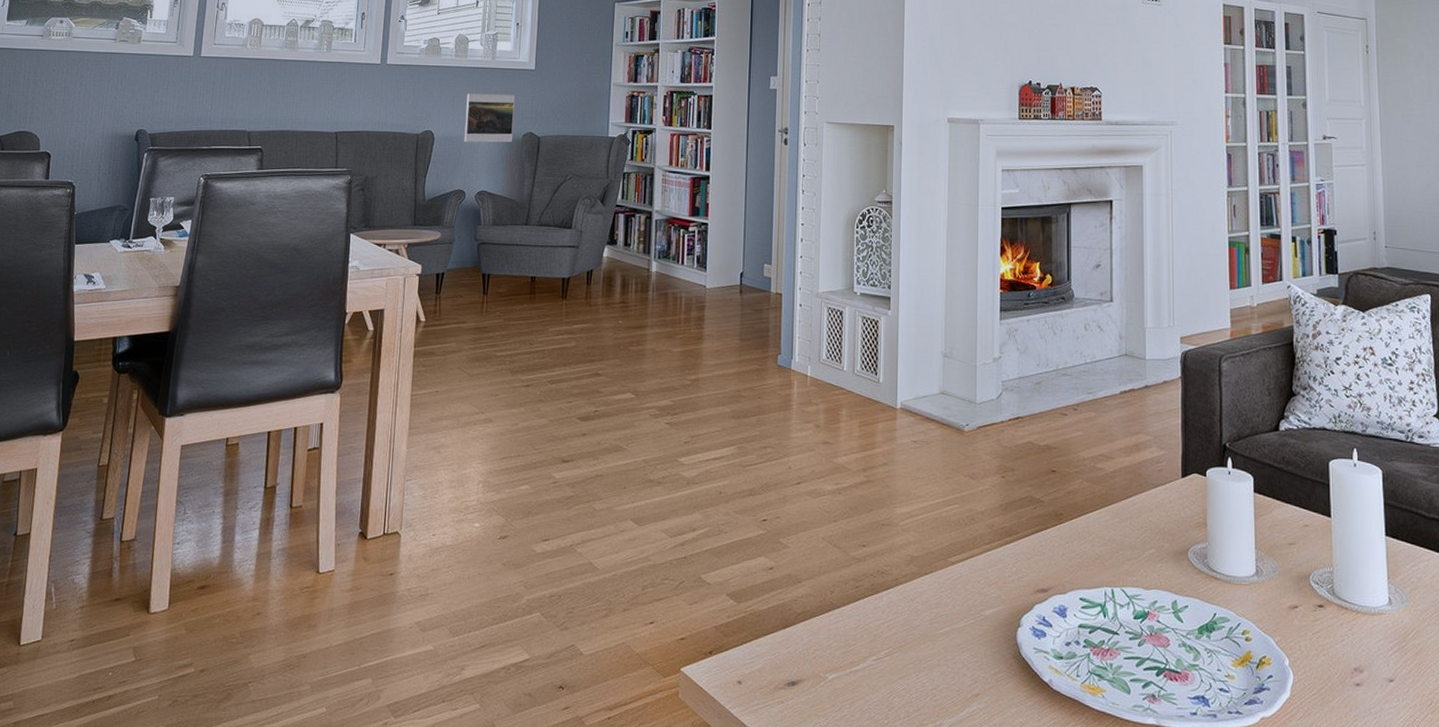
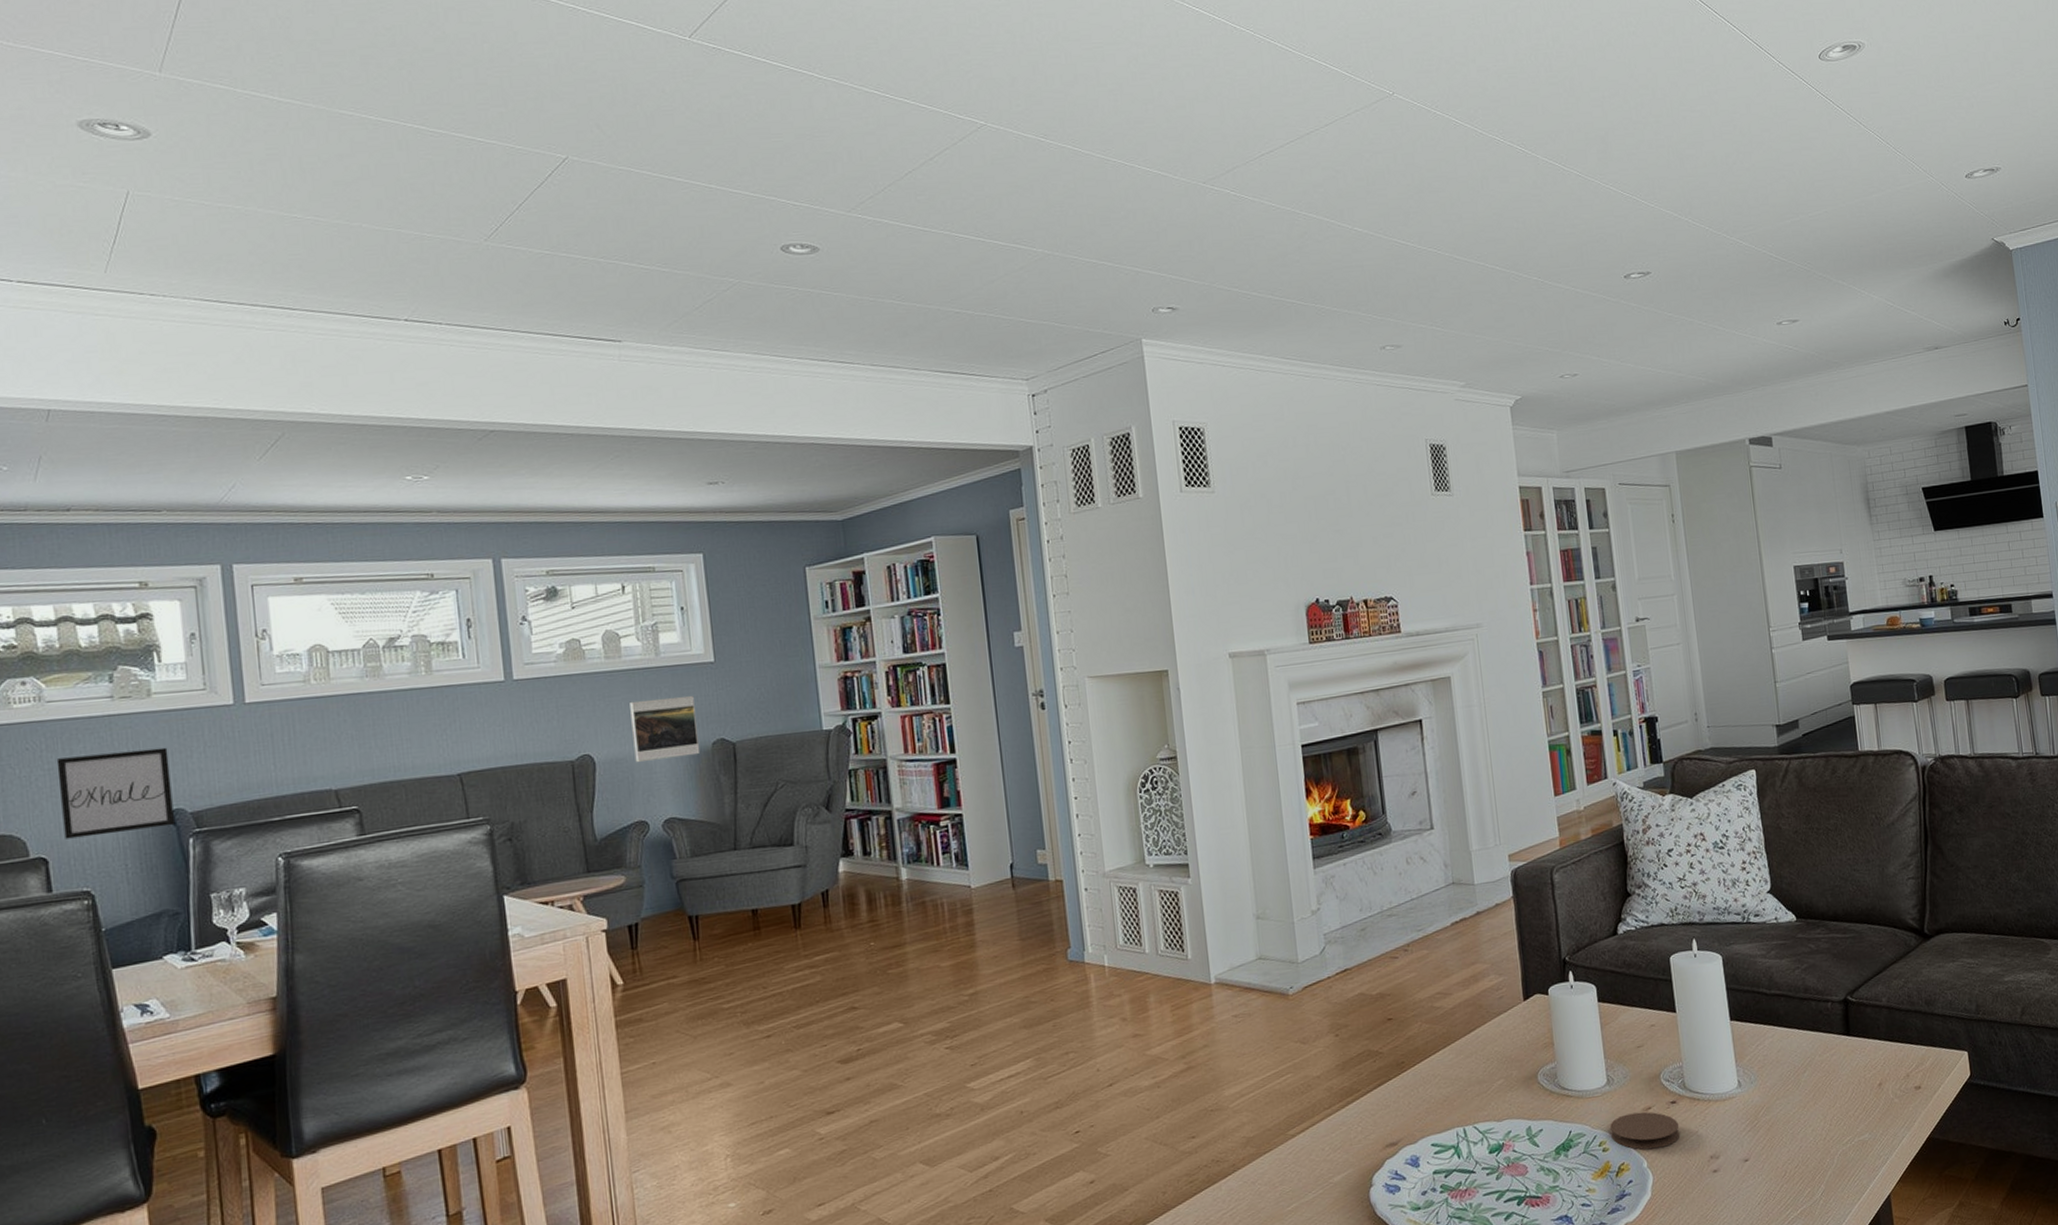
wall art: none [65,80,144,142] -> present [56,747,175,839]
coaster: none [1255,608,1325,649] -> present [1610,1111,1680,1150]

